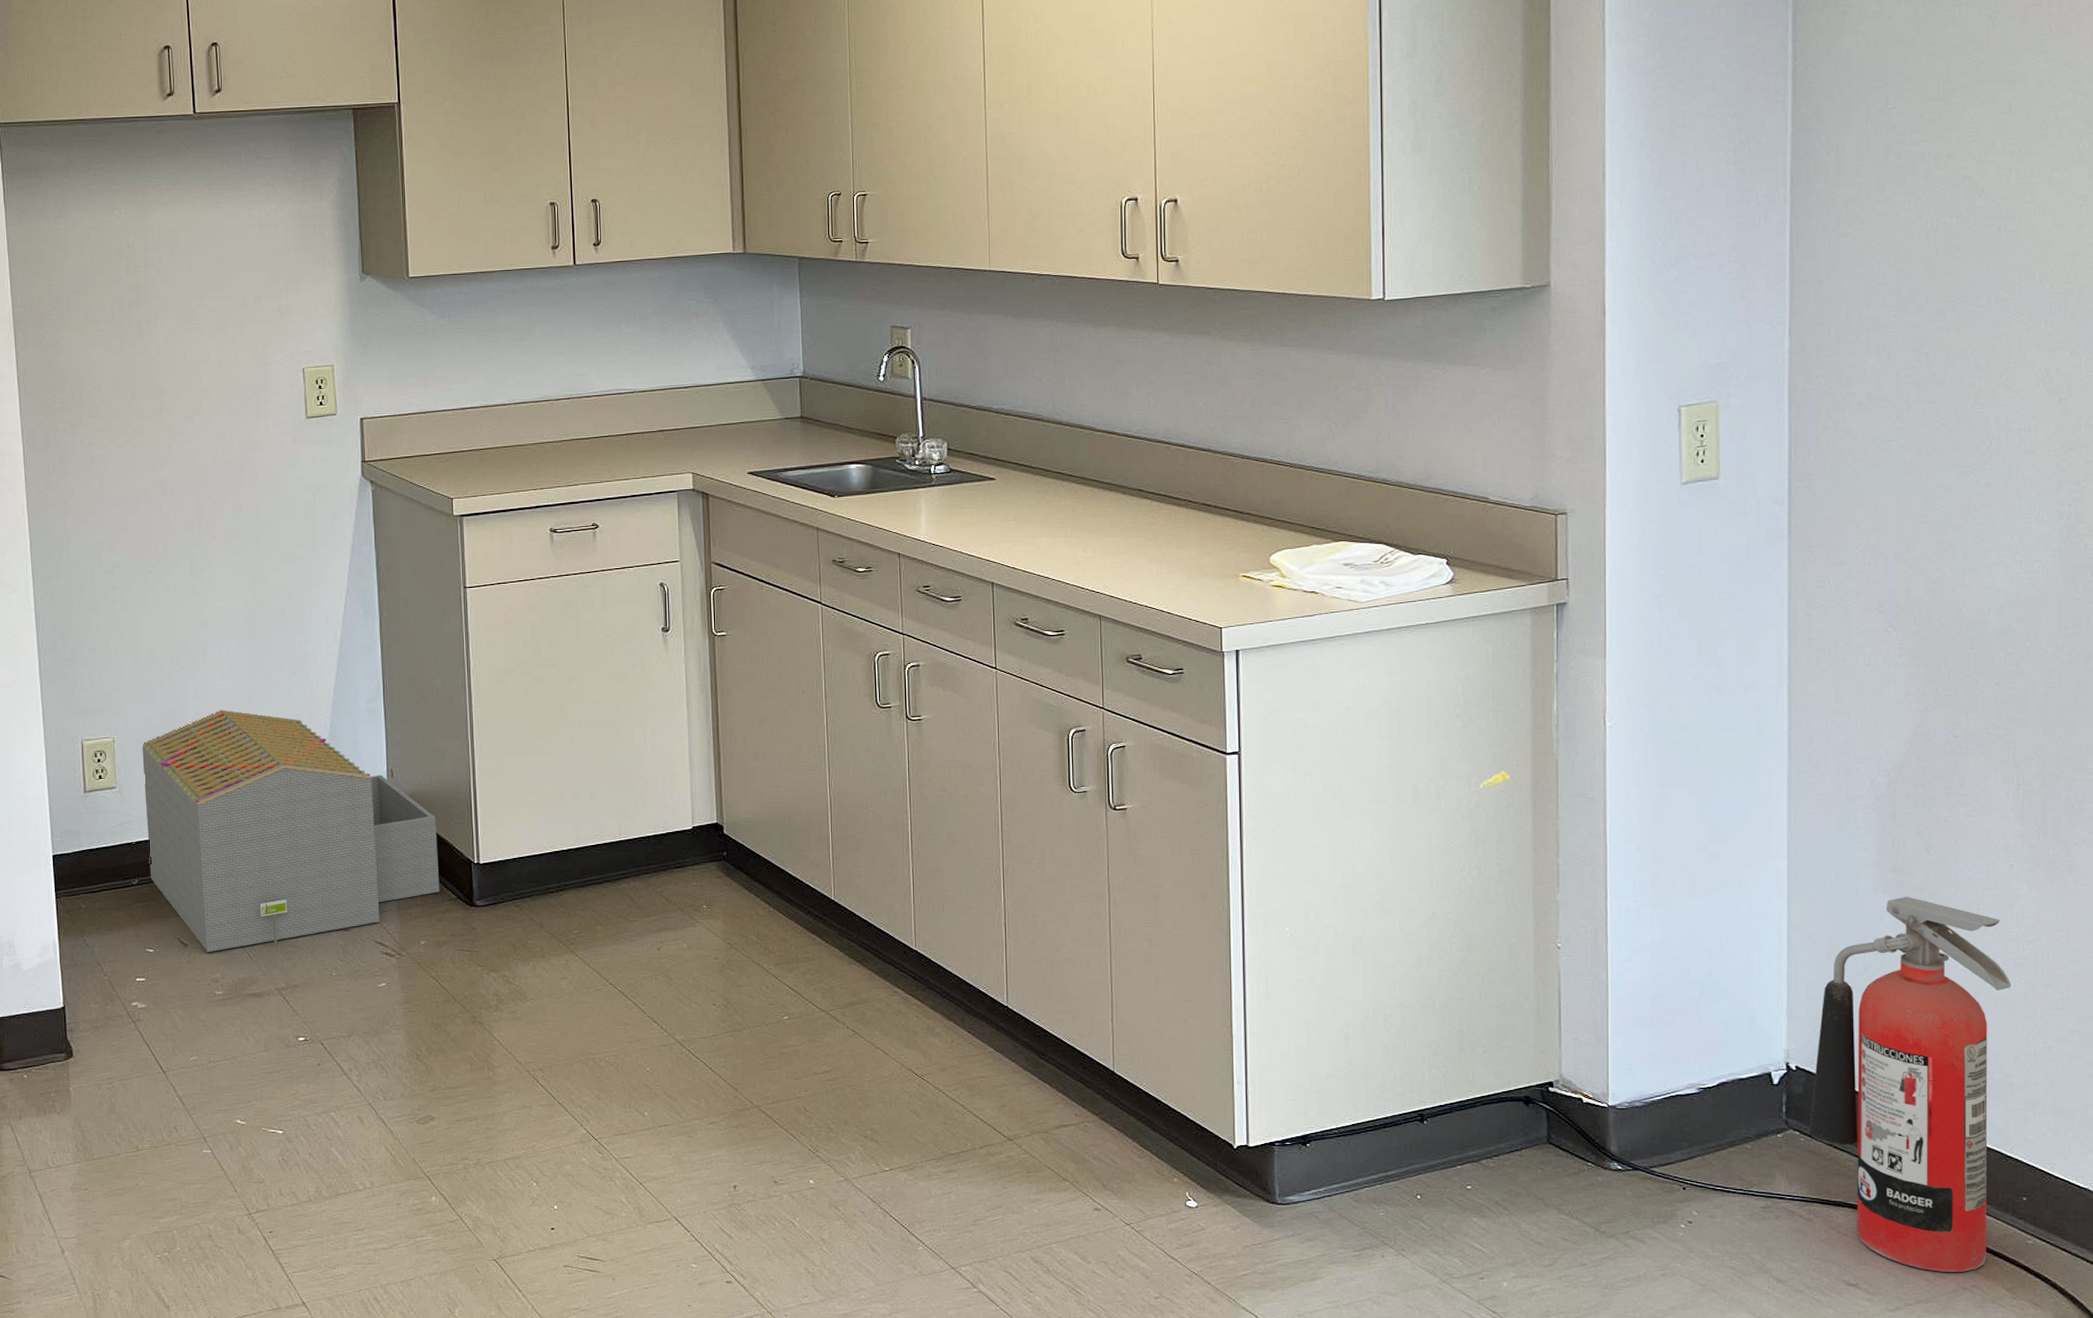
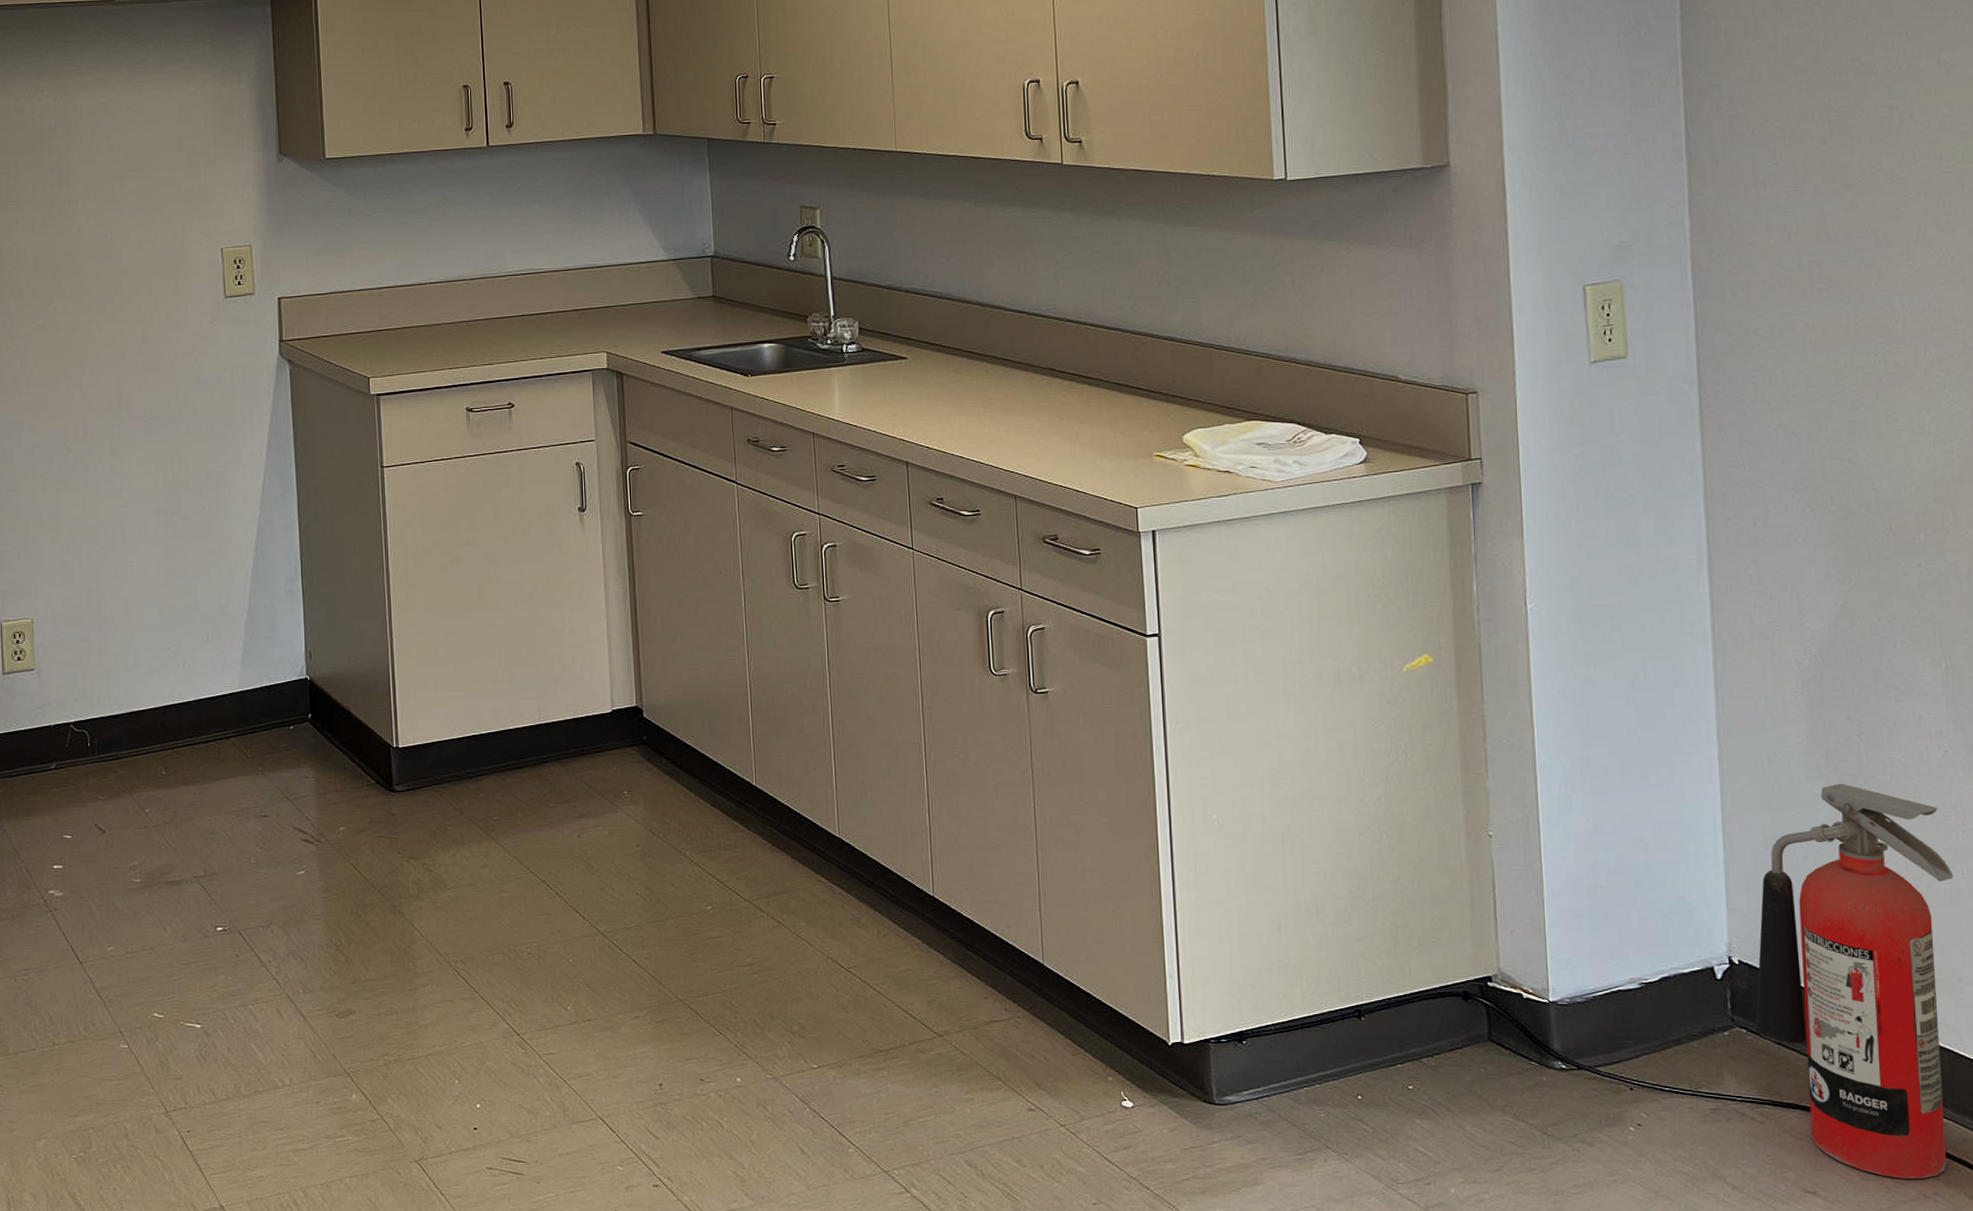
architectural model: present [141,709,440,952] -> none [59,590,359,839]

